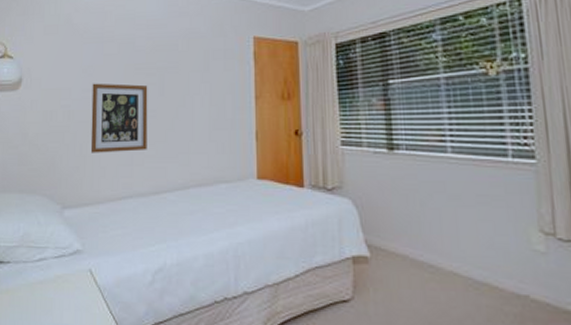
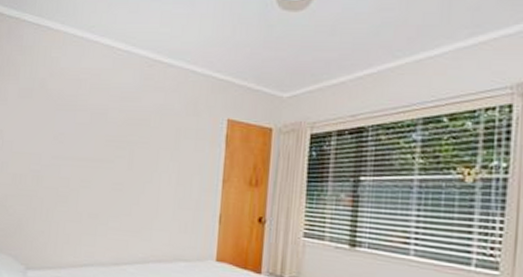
wall art: present [90,83,148,153] -> none [56,151,117,222]

